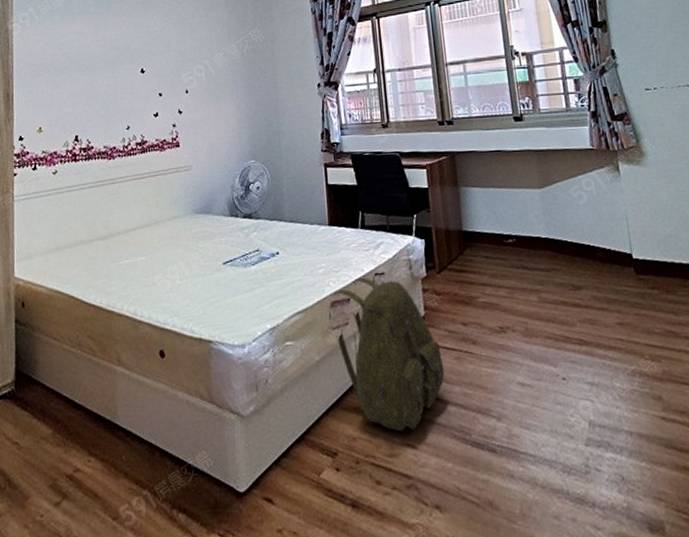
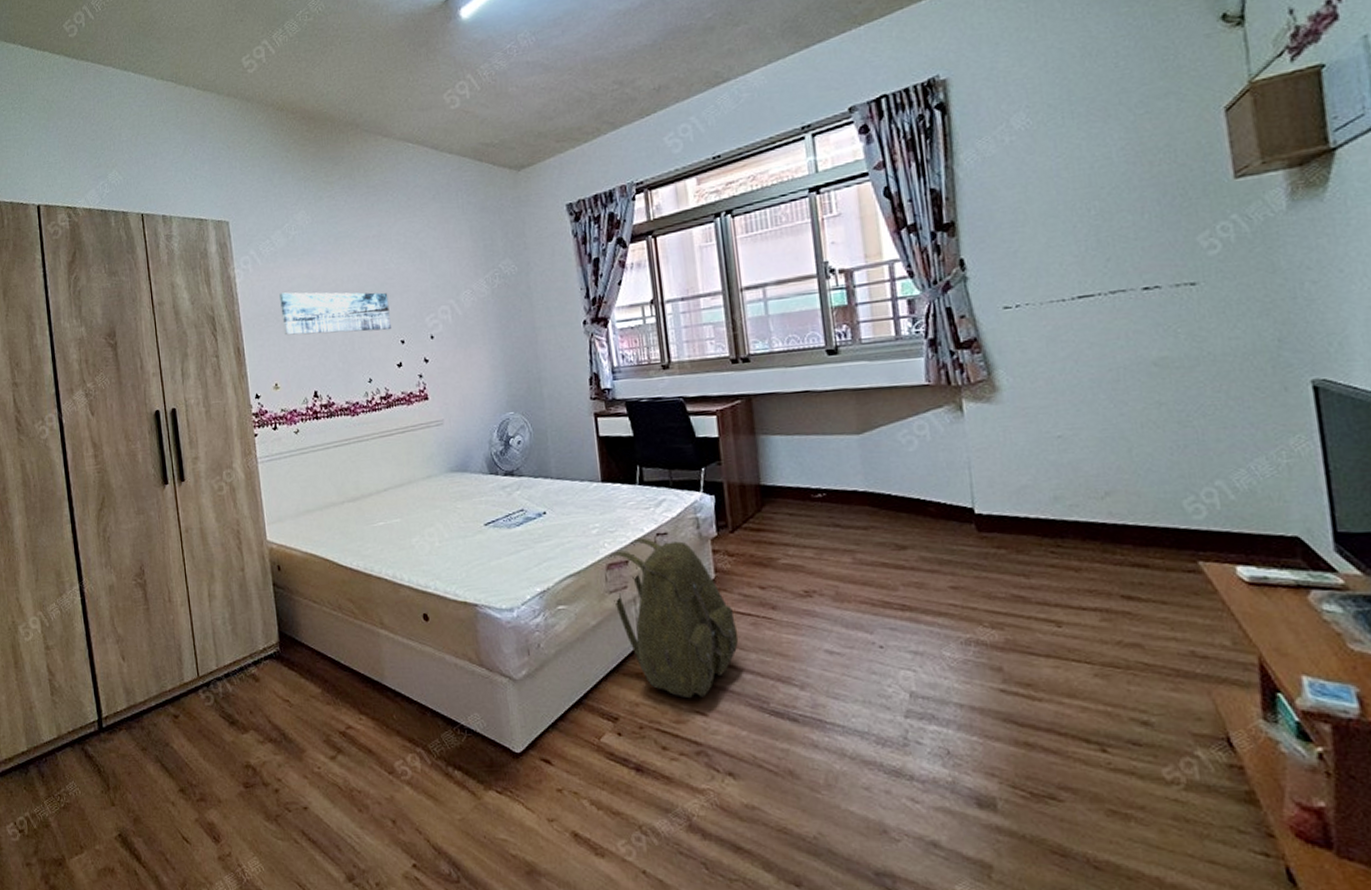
wall art: none [52,46,151,84] -> present [279,292,391,336]

